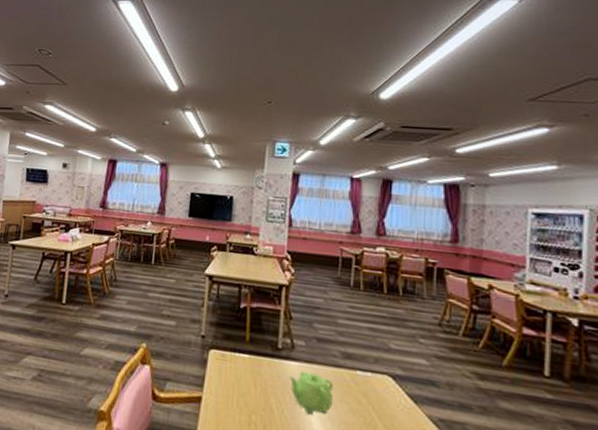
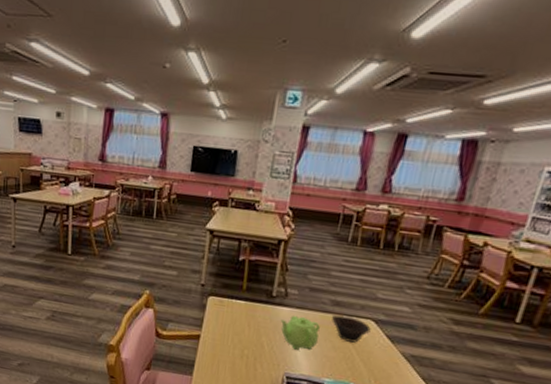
bowl: none [344,370,389,404] -> present [331,315,371,343]

